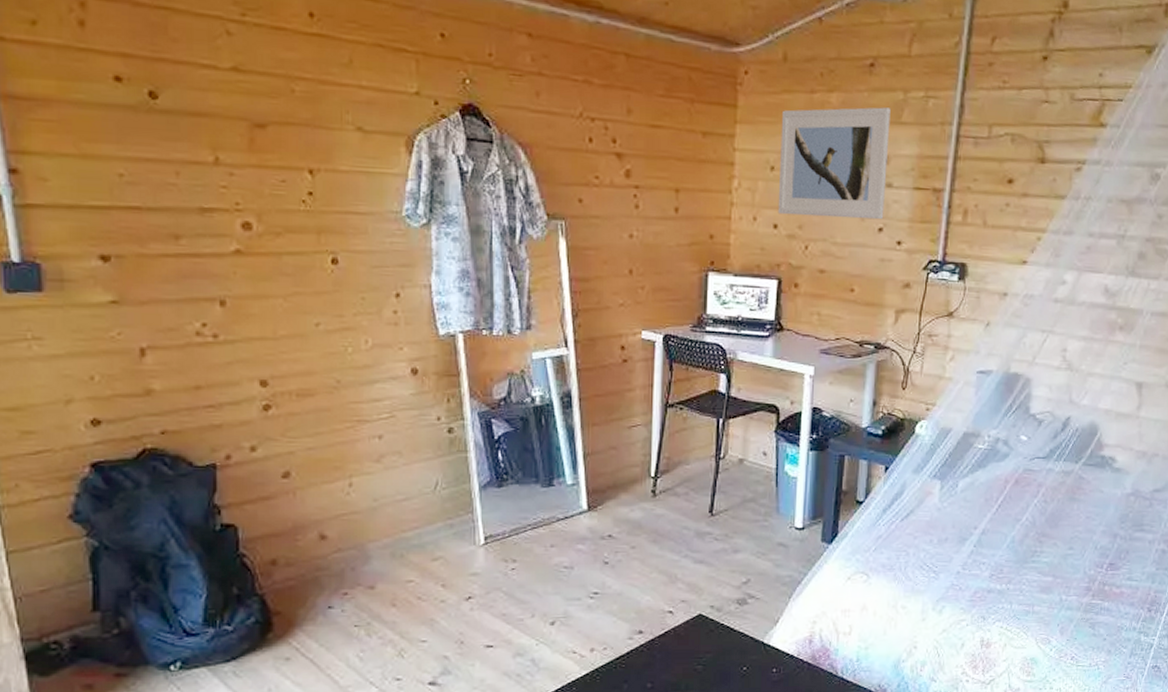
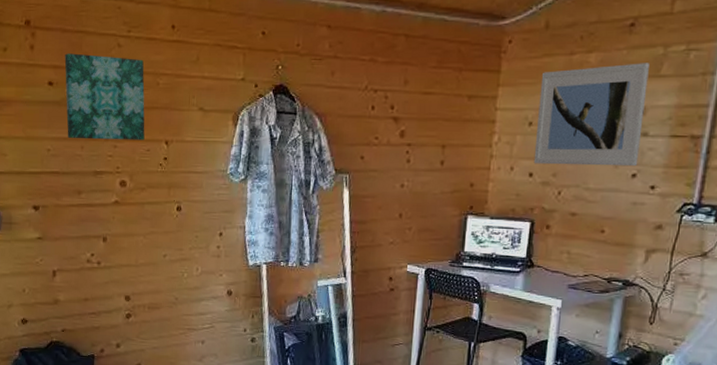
wall art: none [140,37,277,168] -> present [64,53,145,141]

